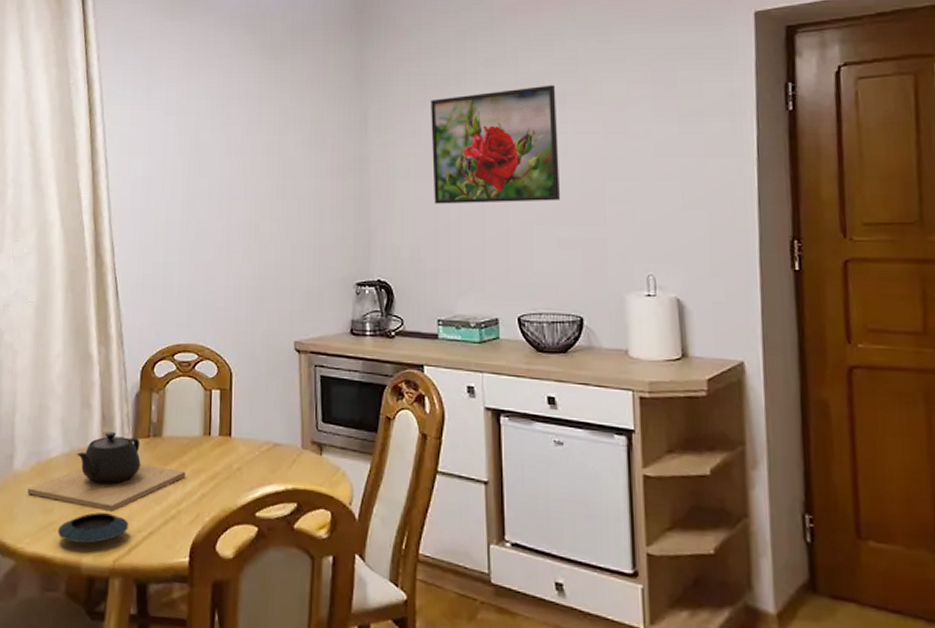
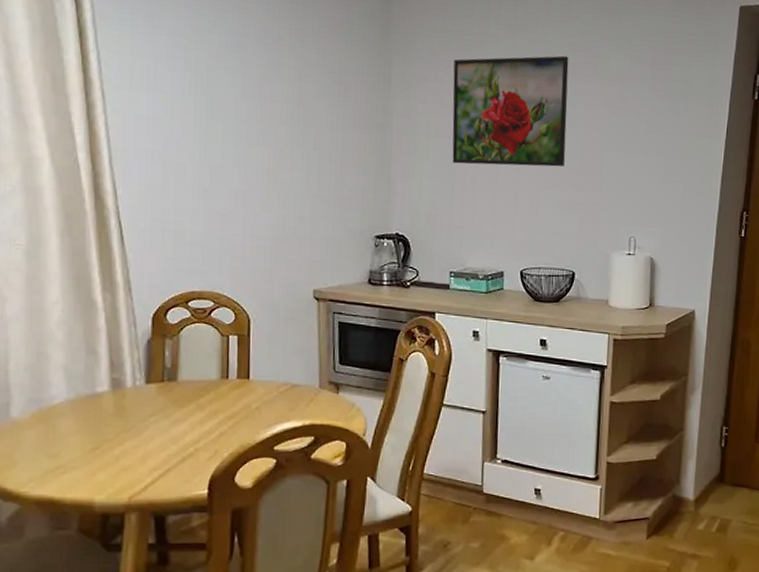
teapot: present [27,432,186,511] -> none [29,377,203,452]
saucer: present [58,512,128,544] -> none [66,454,144,484]

